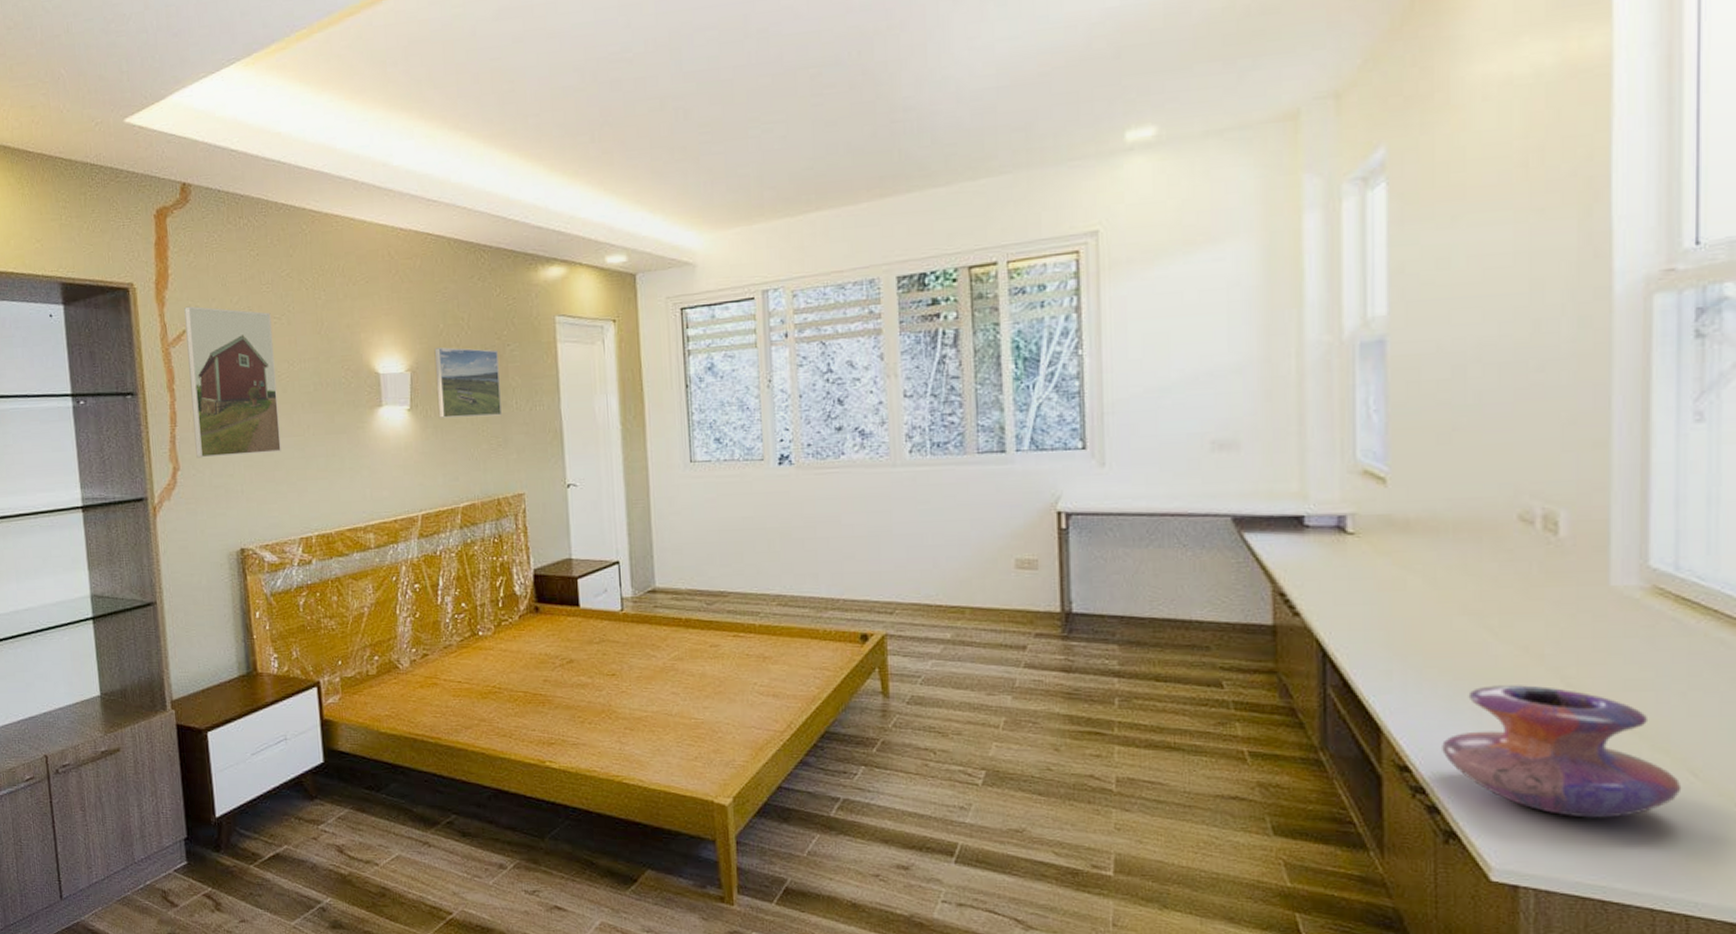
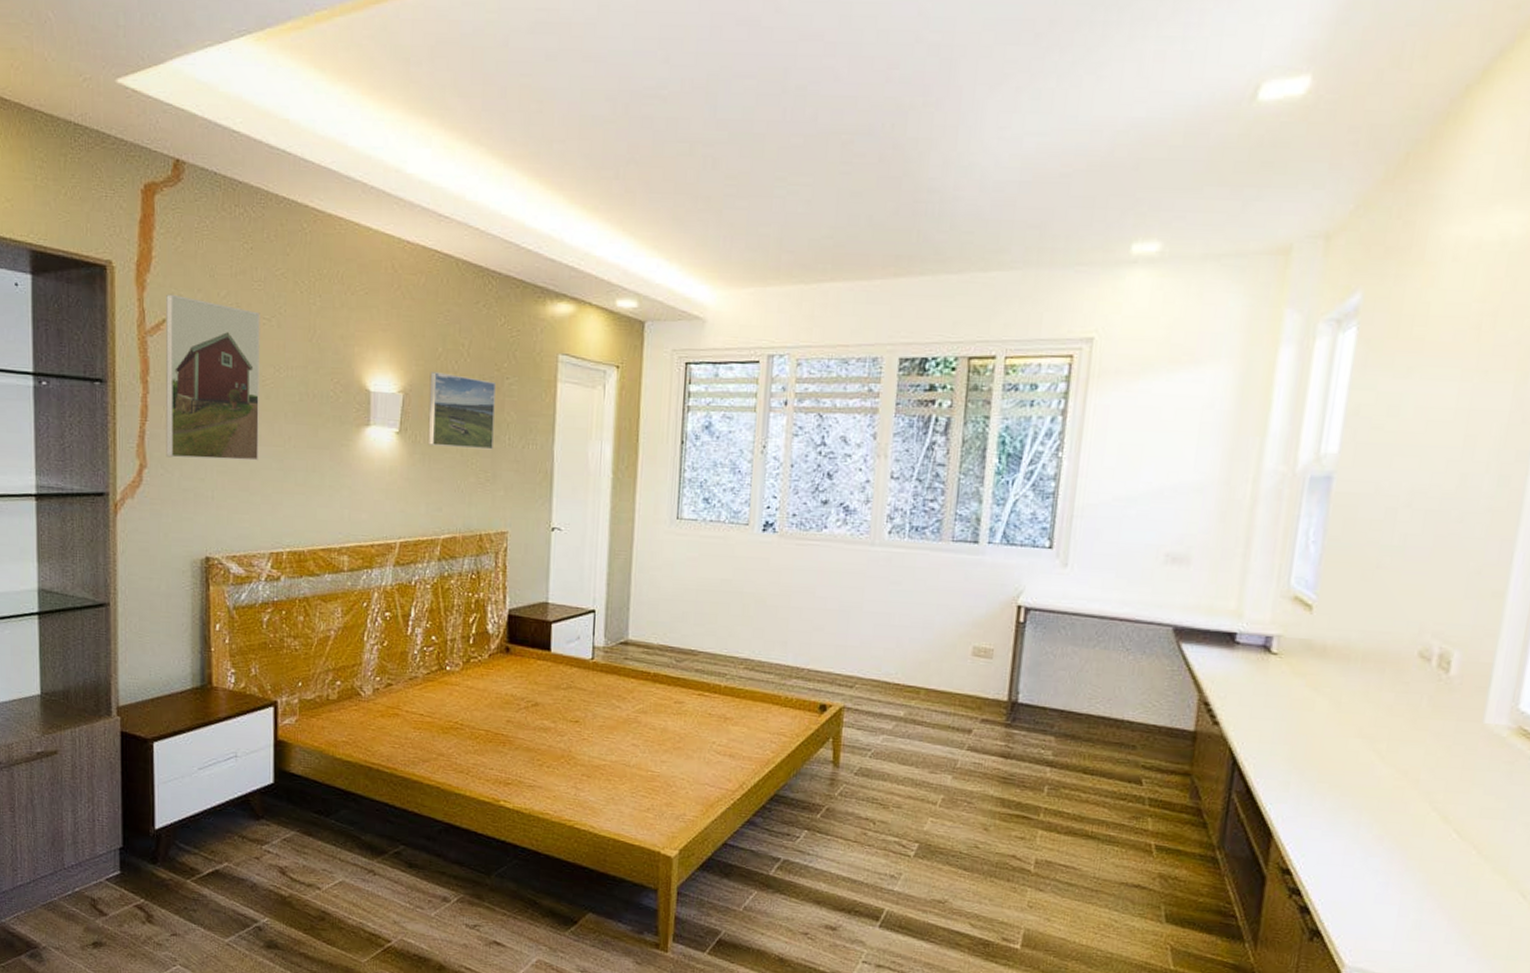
decorative vase: present [1442,685,1682,818] -> none [1320,803,1512,929]

